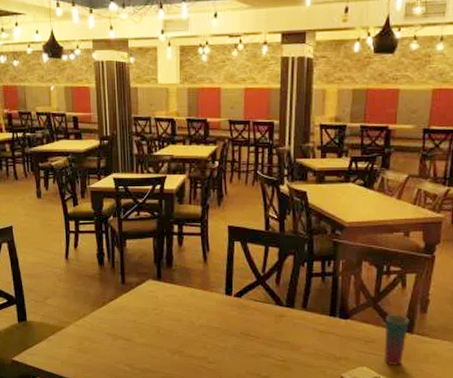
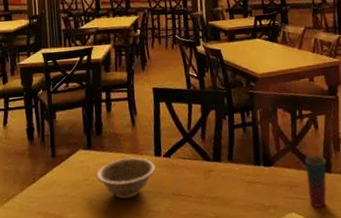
decorative bowl: none [164,292,225,332] -> present [96,157,156,199]

